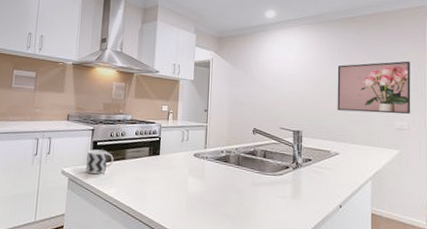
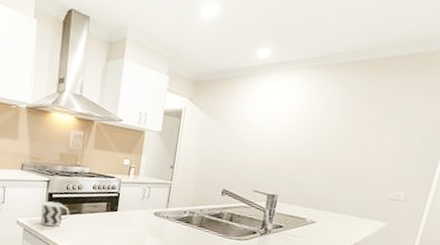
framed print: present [337,61,411,114] -> none [324,119,430,183]

